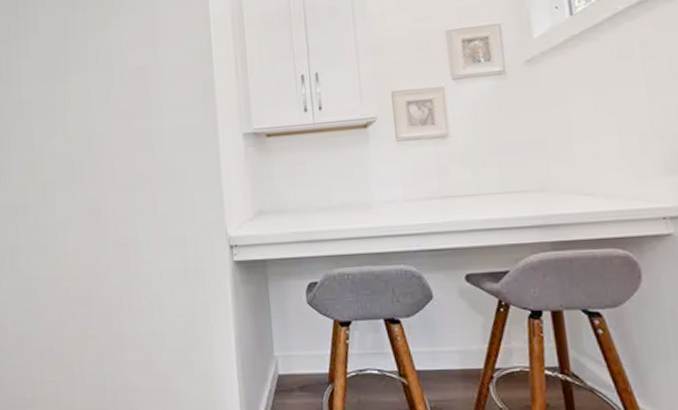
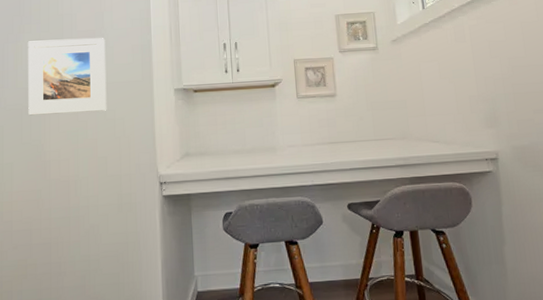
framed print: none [76,75,166,169] -> present [28,38,107,116]

